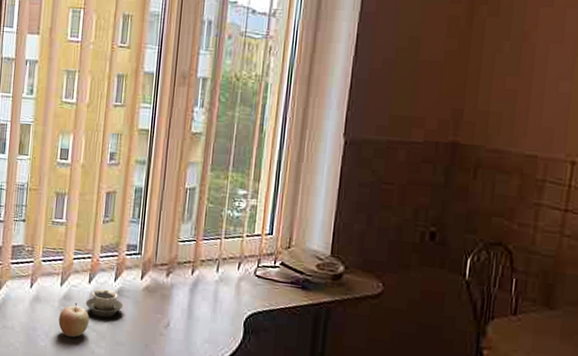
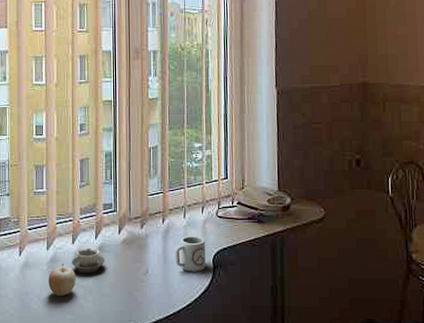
cup: none [201,292,239,334] -> present [175,235,206,272]

